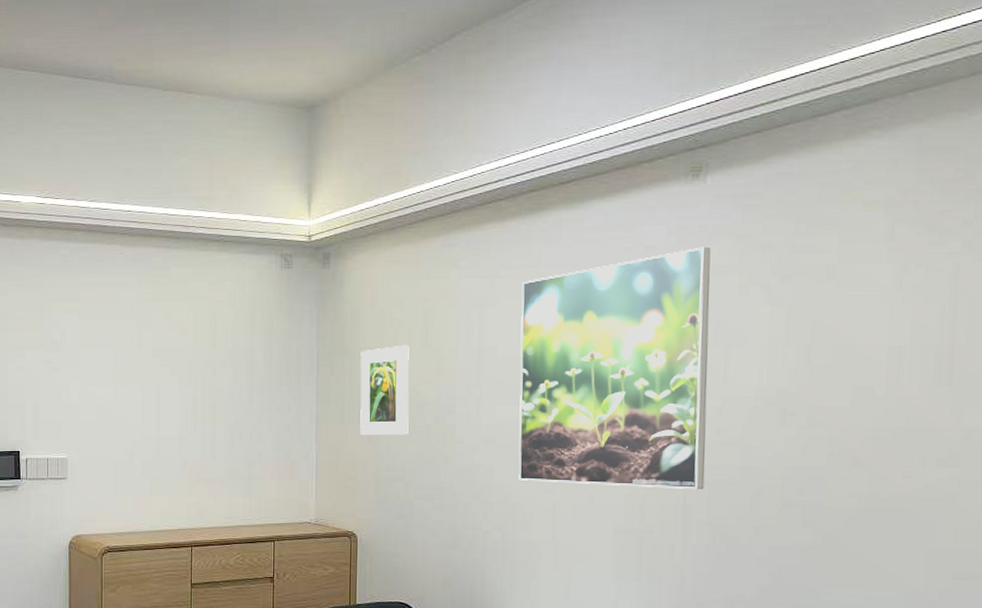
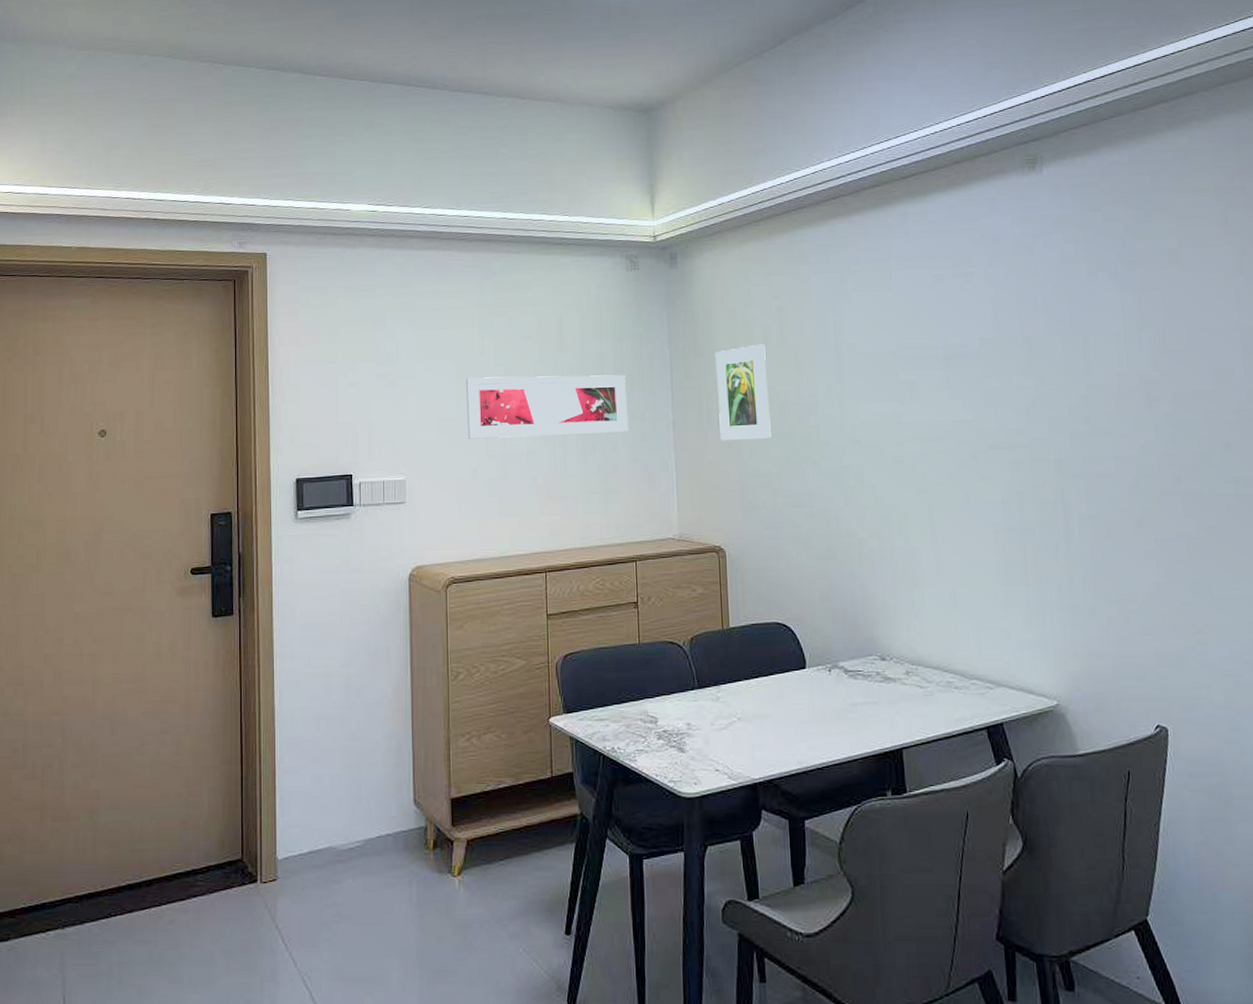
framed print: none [124,367,274,424] -> present [465,375,629,439]
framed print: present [519,246,711,489] -> none [874,235,1081,483]

